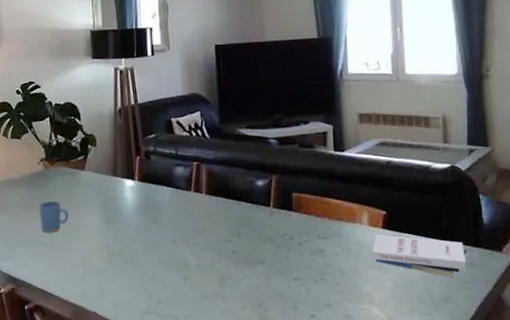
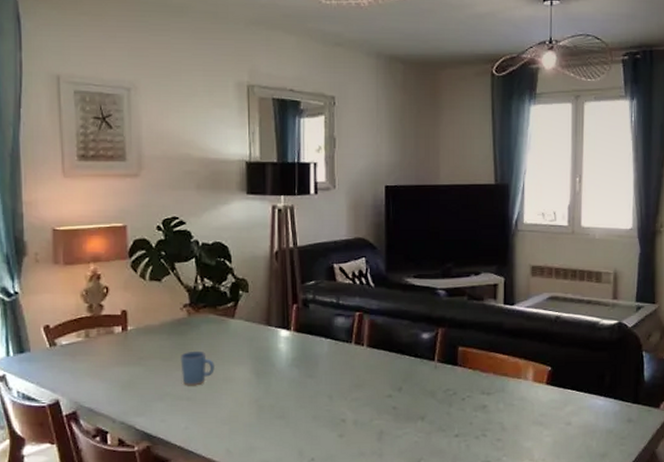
books: present [372,234,469,277] -> none [535,390,628,433]

